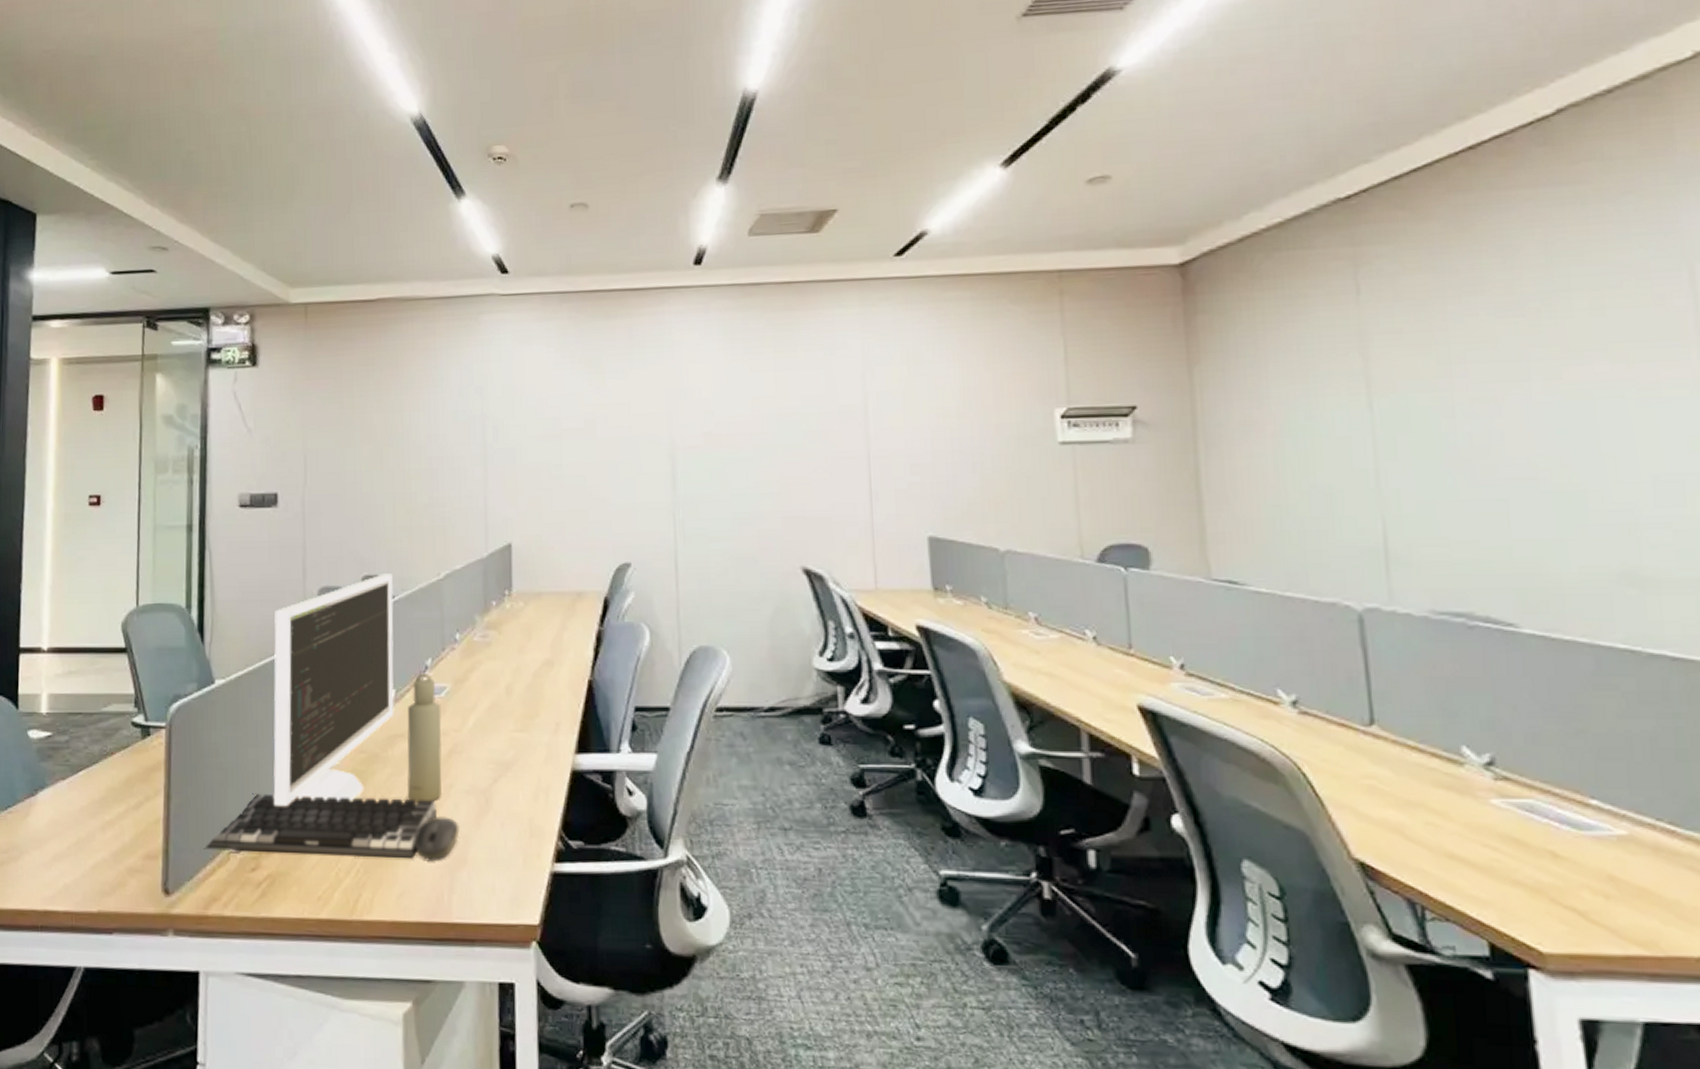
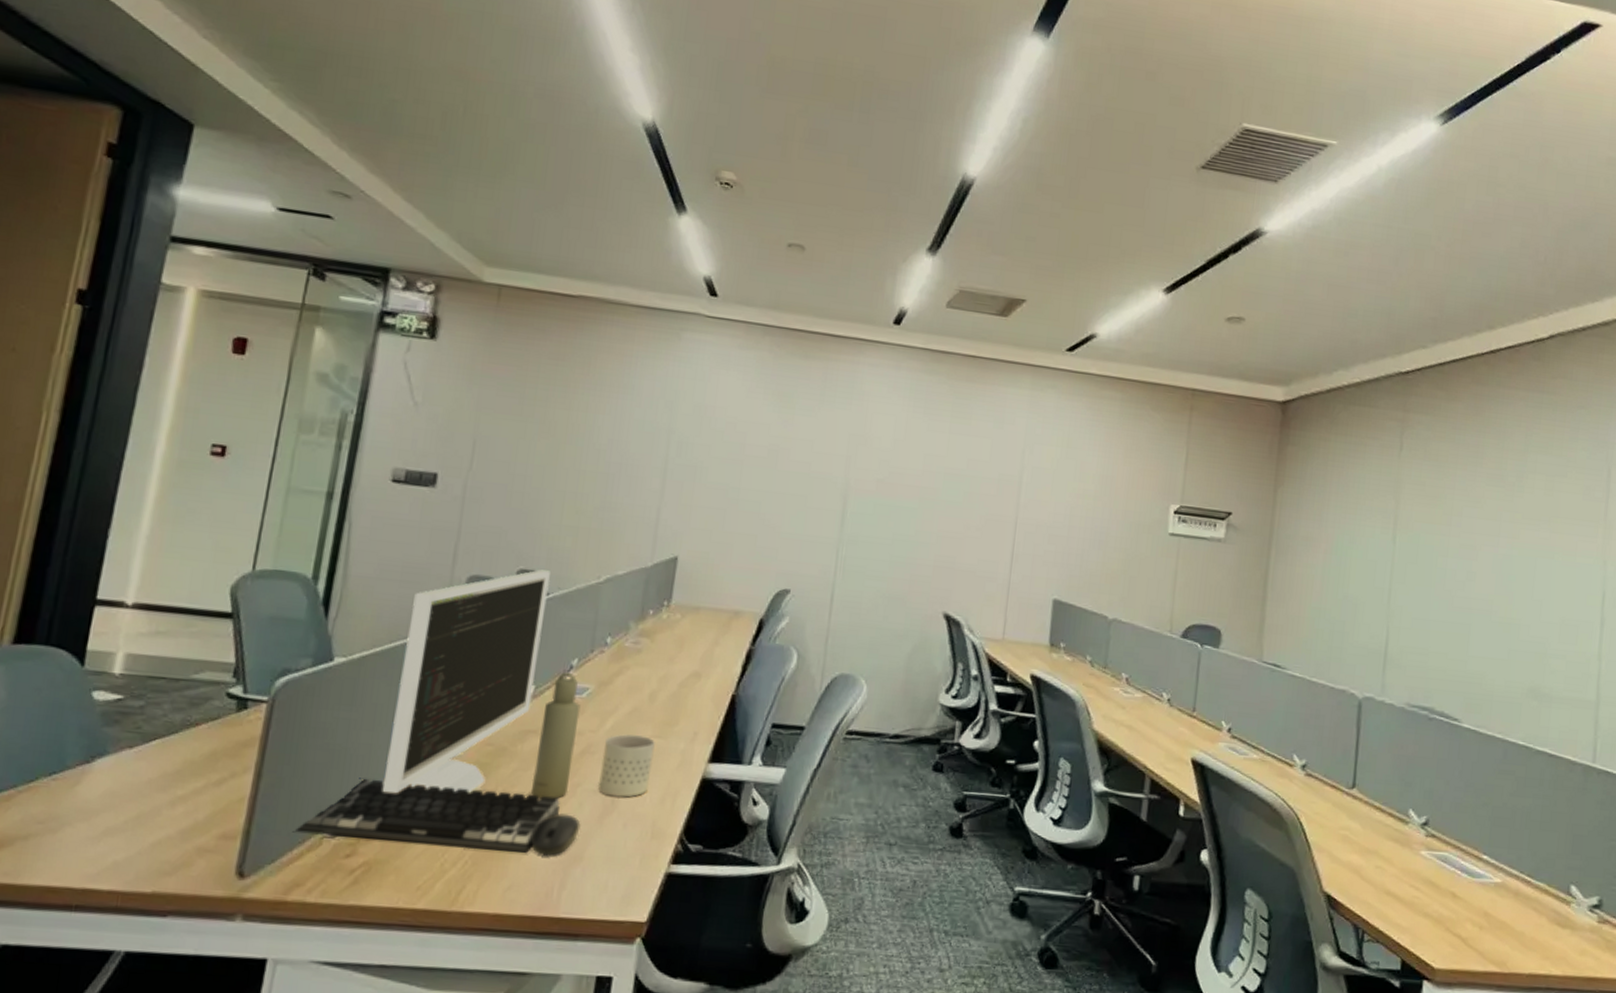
mug: none [469,731,520,796] -> present [597,734,655,798]

